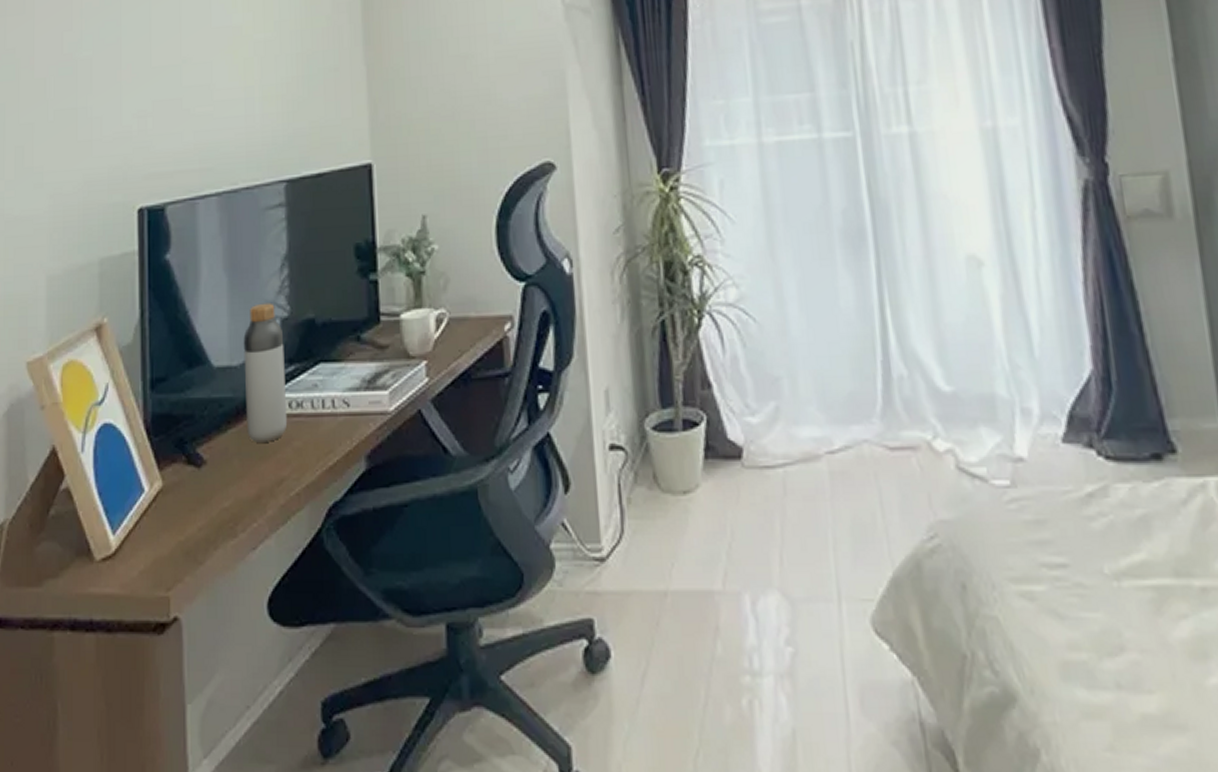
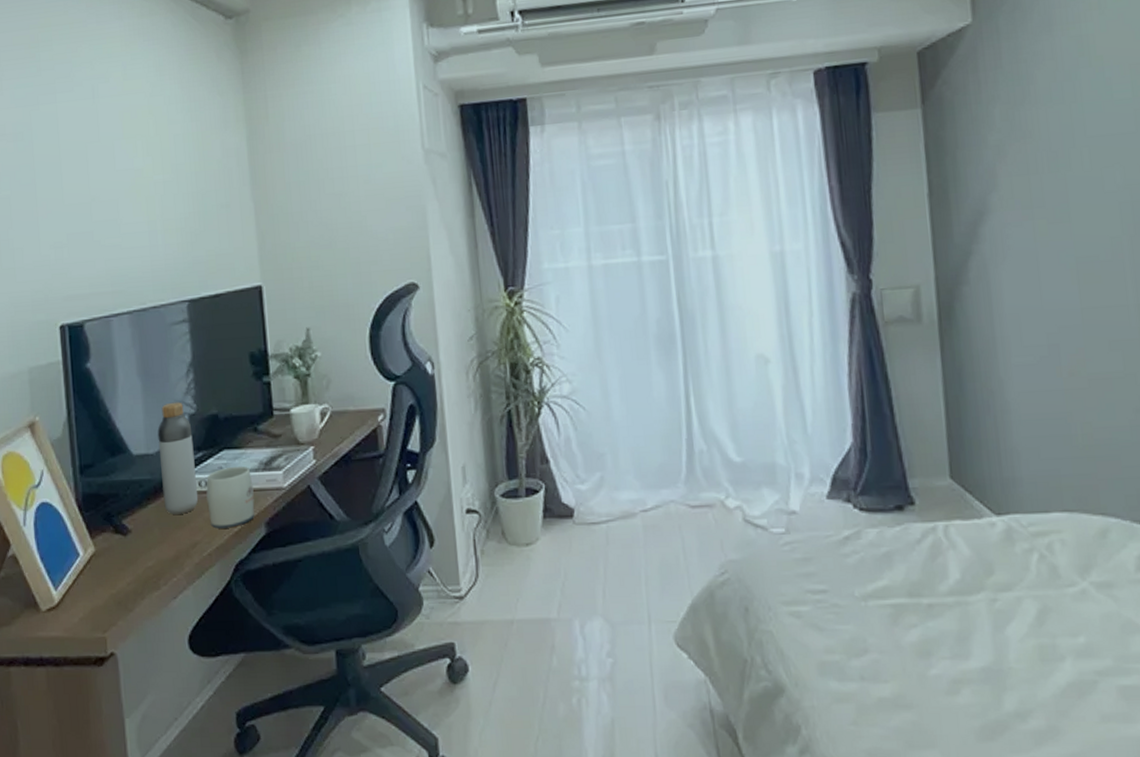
mug: none [297,383,354,462] -> present [206,466,255,529]

